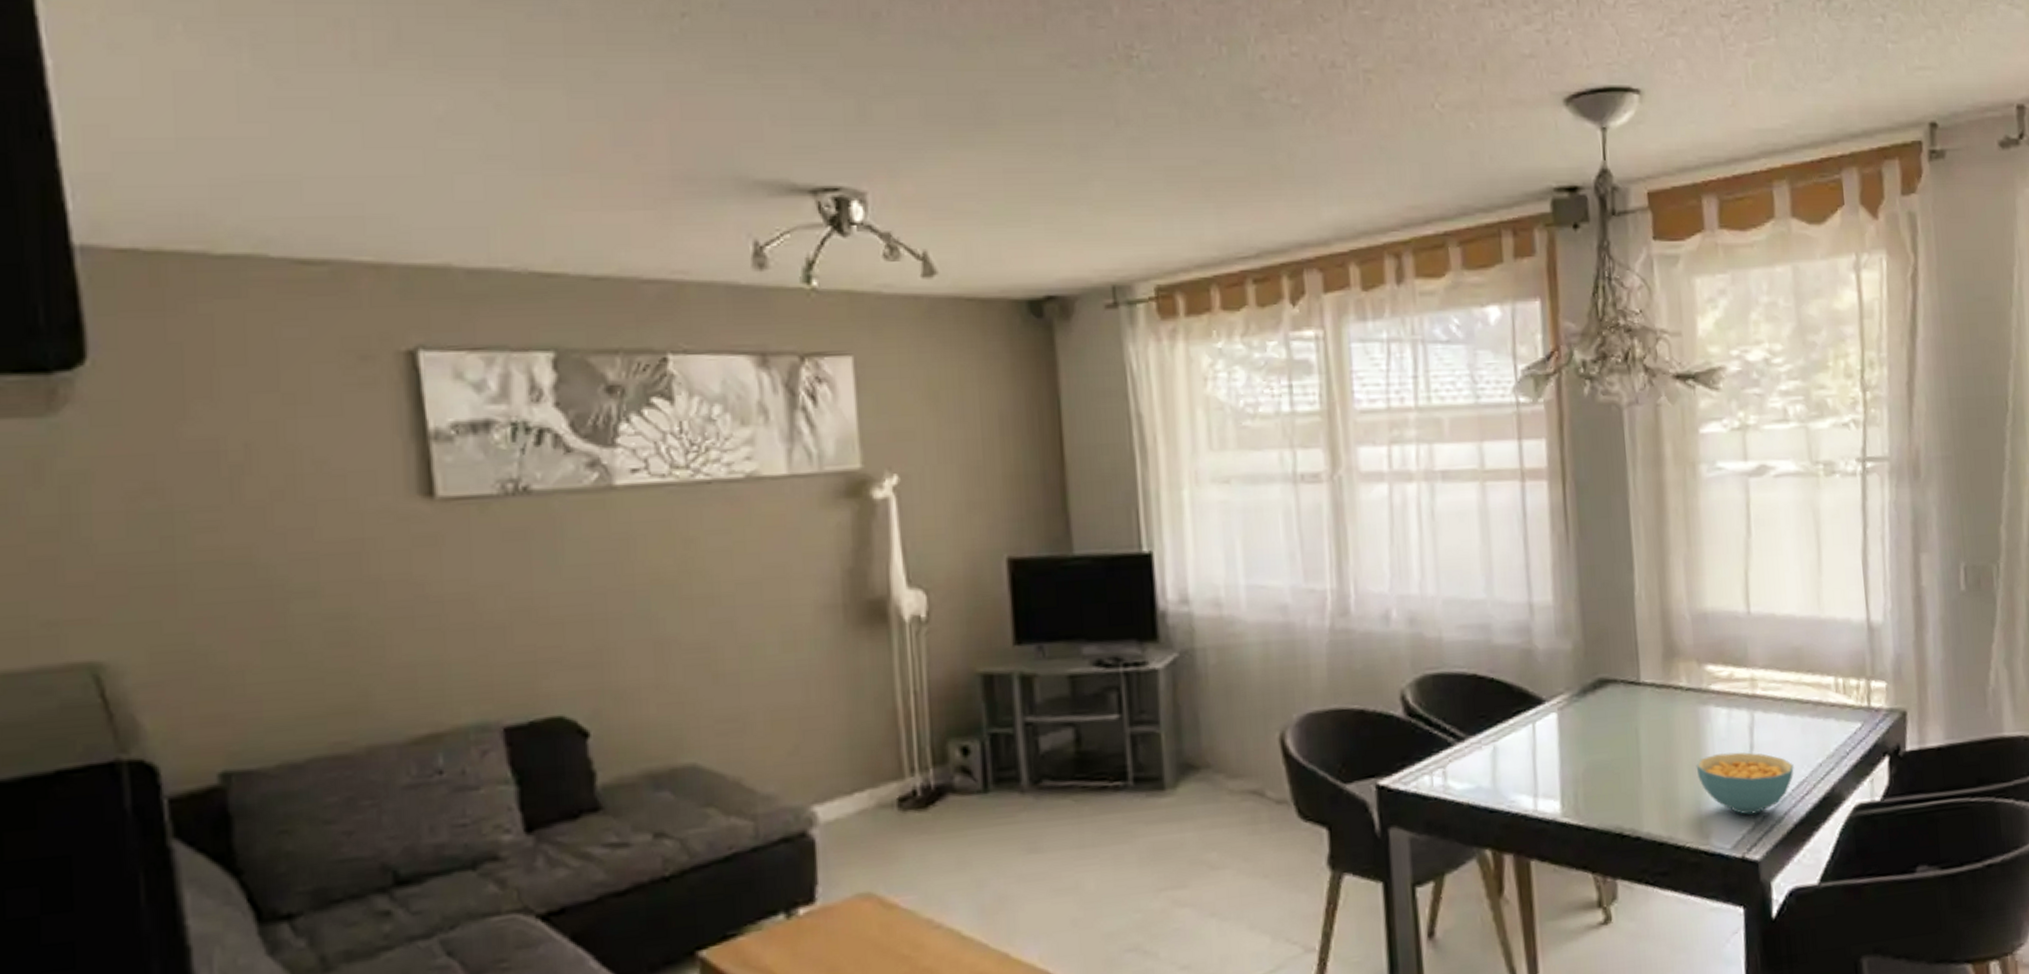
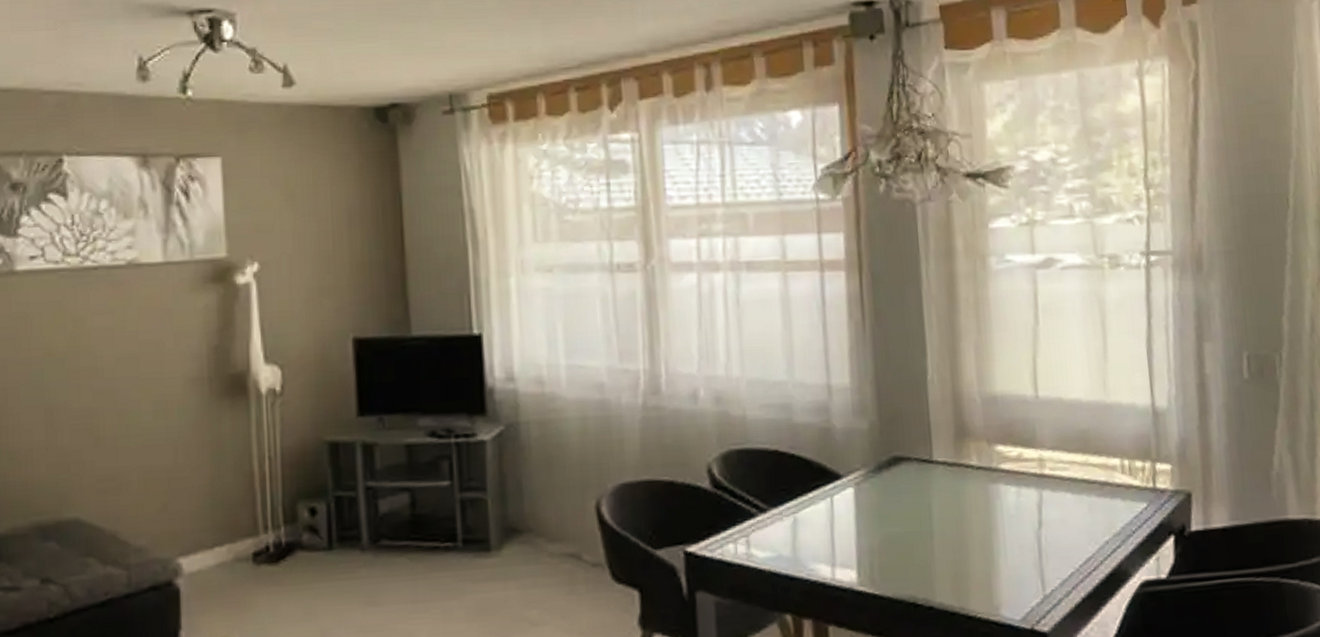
cereal bowl: present [1696,752,1794,815] -> none [986,528,1082,588]

